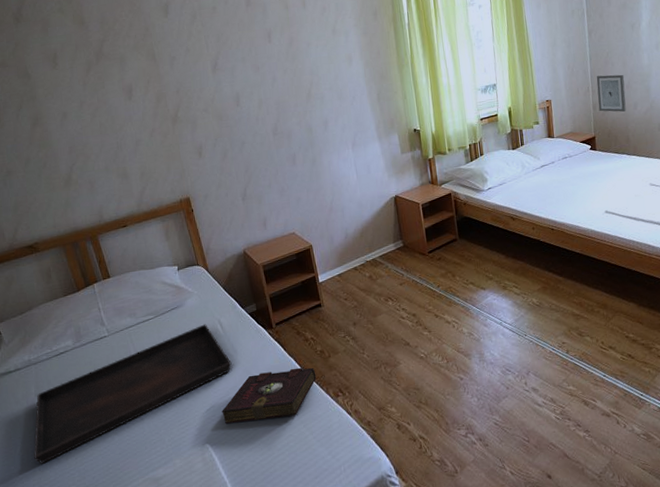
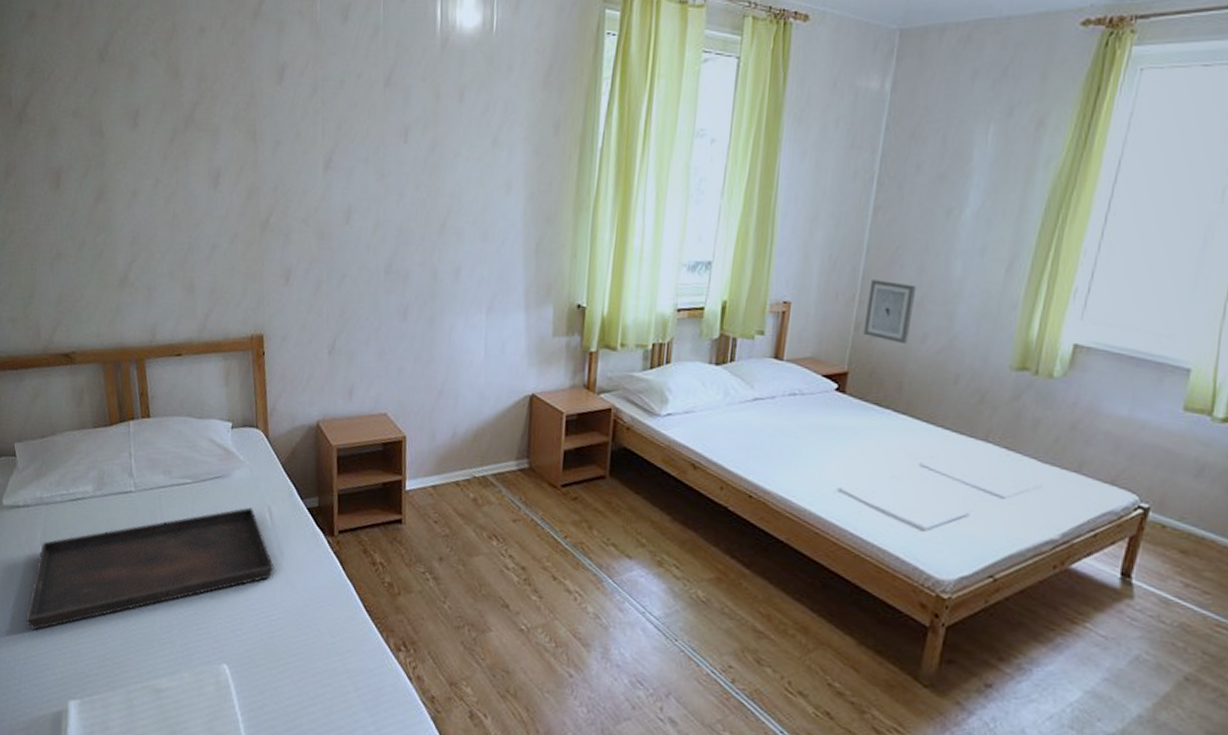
book: present [222,367,316,424] -> none [250,590,377,660]

